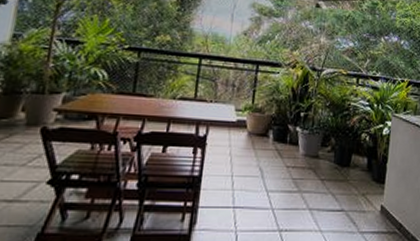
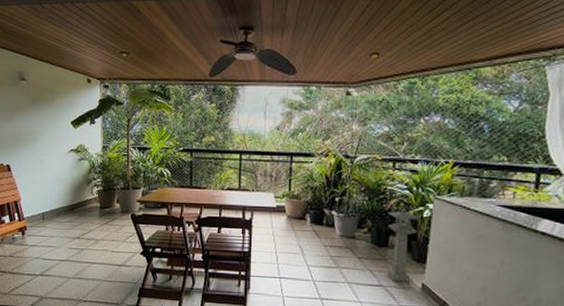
lantern: none [349,125,381,205] -> present [387,208,421,282]

